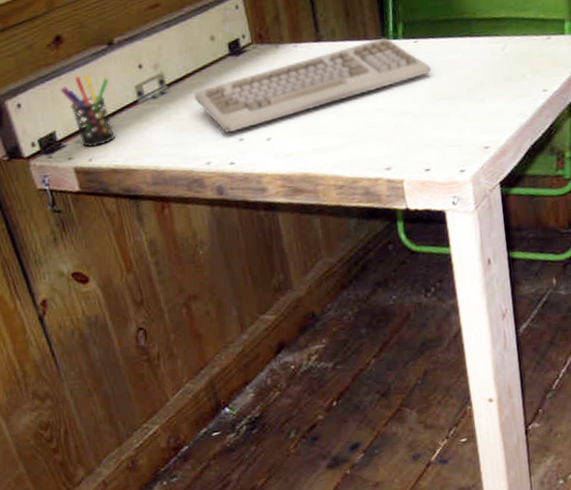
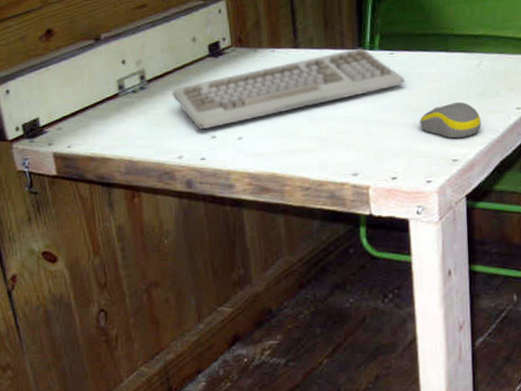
pen holder: present [60,73,115,148] -> none [47,65,94,135]
computer mouse: none [449,87,510,126] -> present [420,102,482,139]

